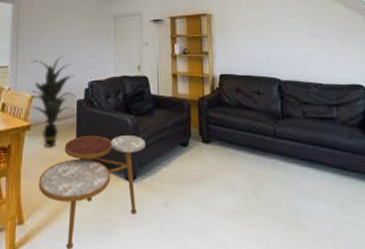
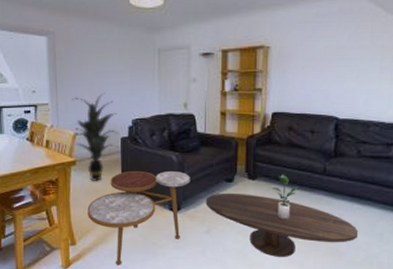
coffee table: none [161,158,319,233] -> present [205,193,359,257]
potted plant: none [226,137,252,187] -> present [272,174,298,219]

